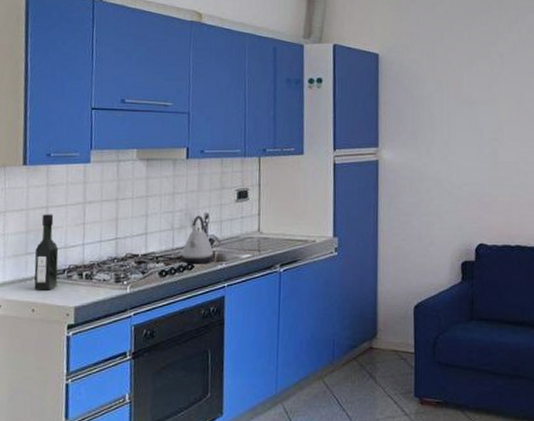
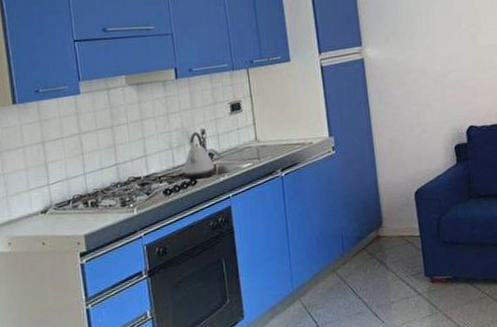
bottle: present [34,214,59,290] -> none [37,148,64,224]

